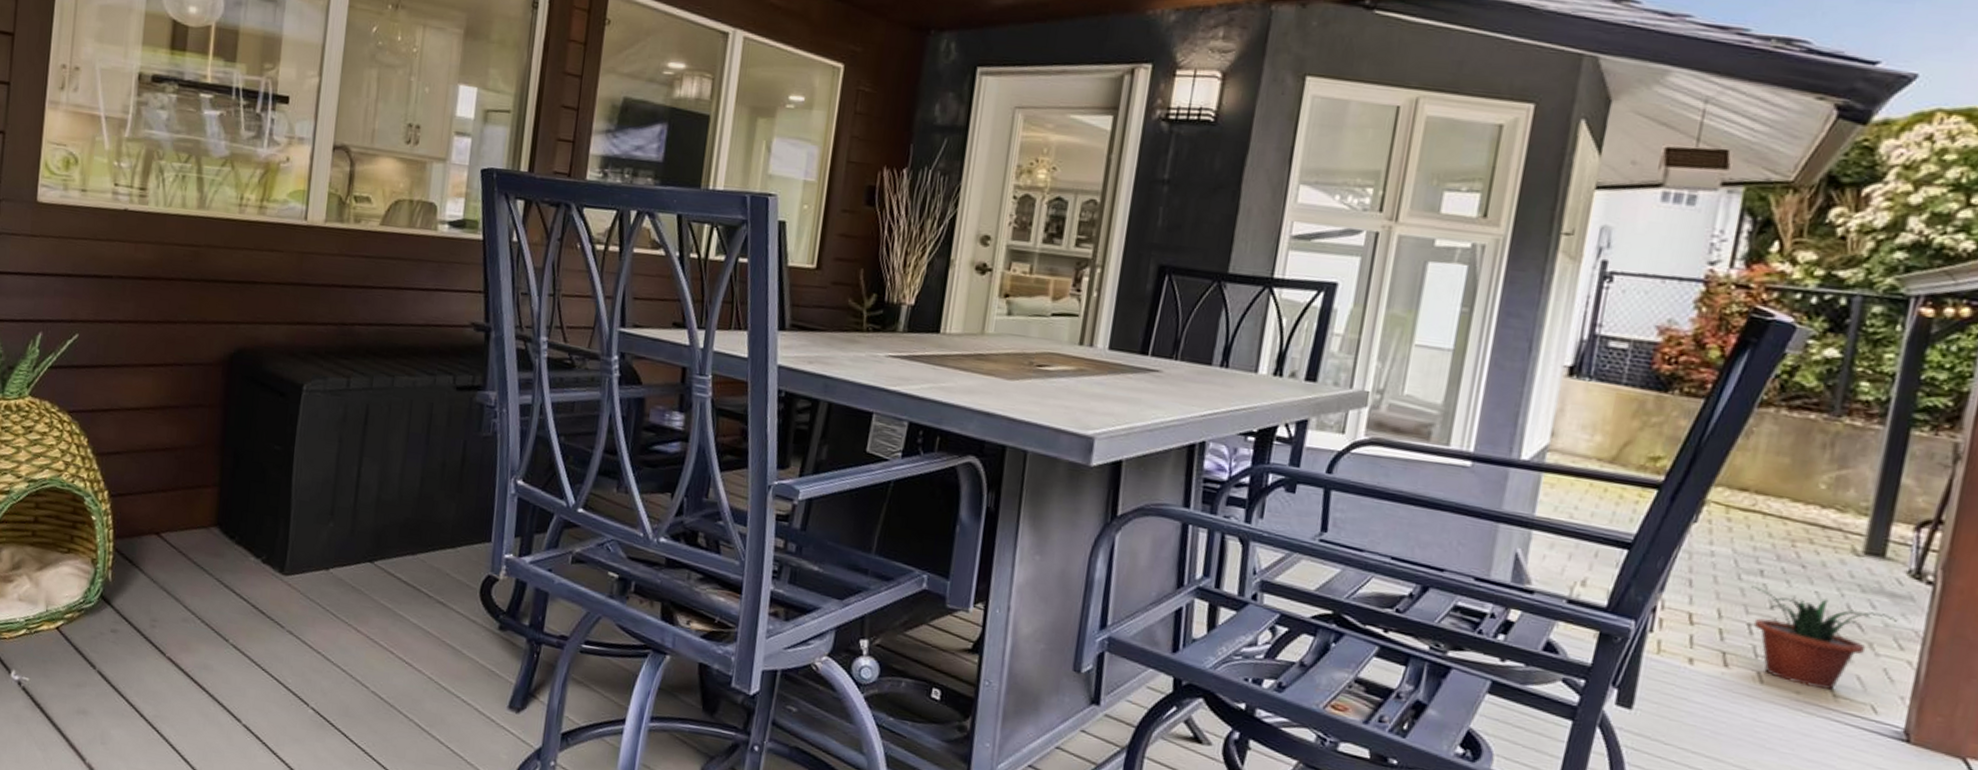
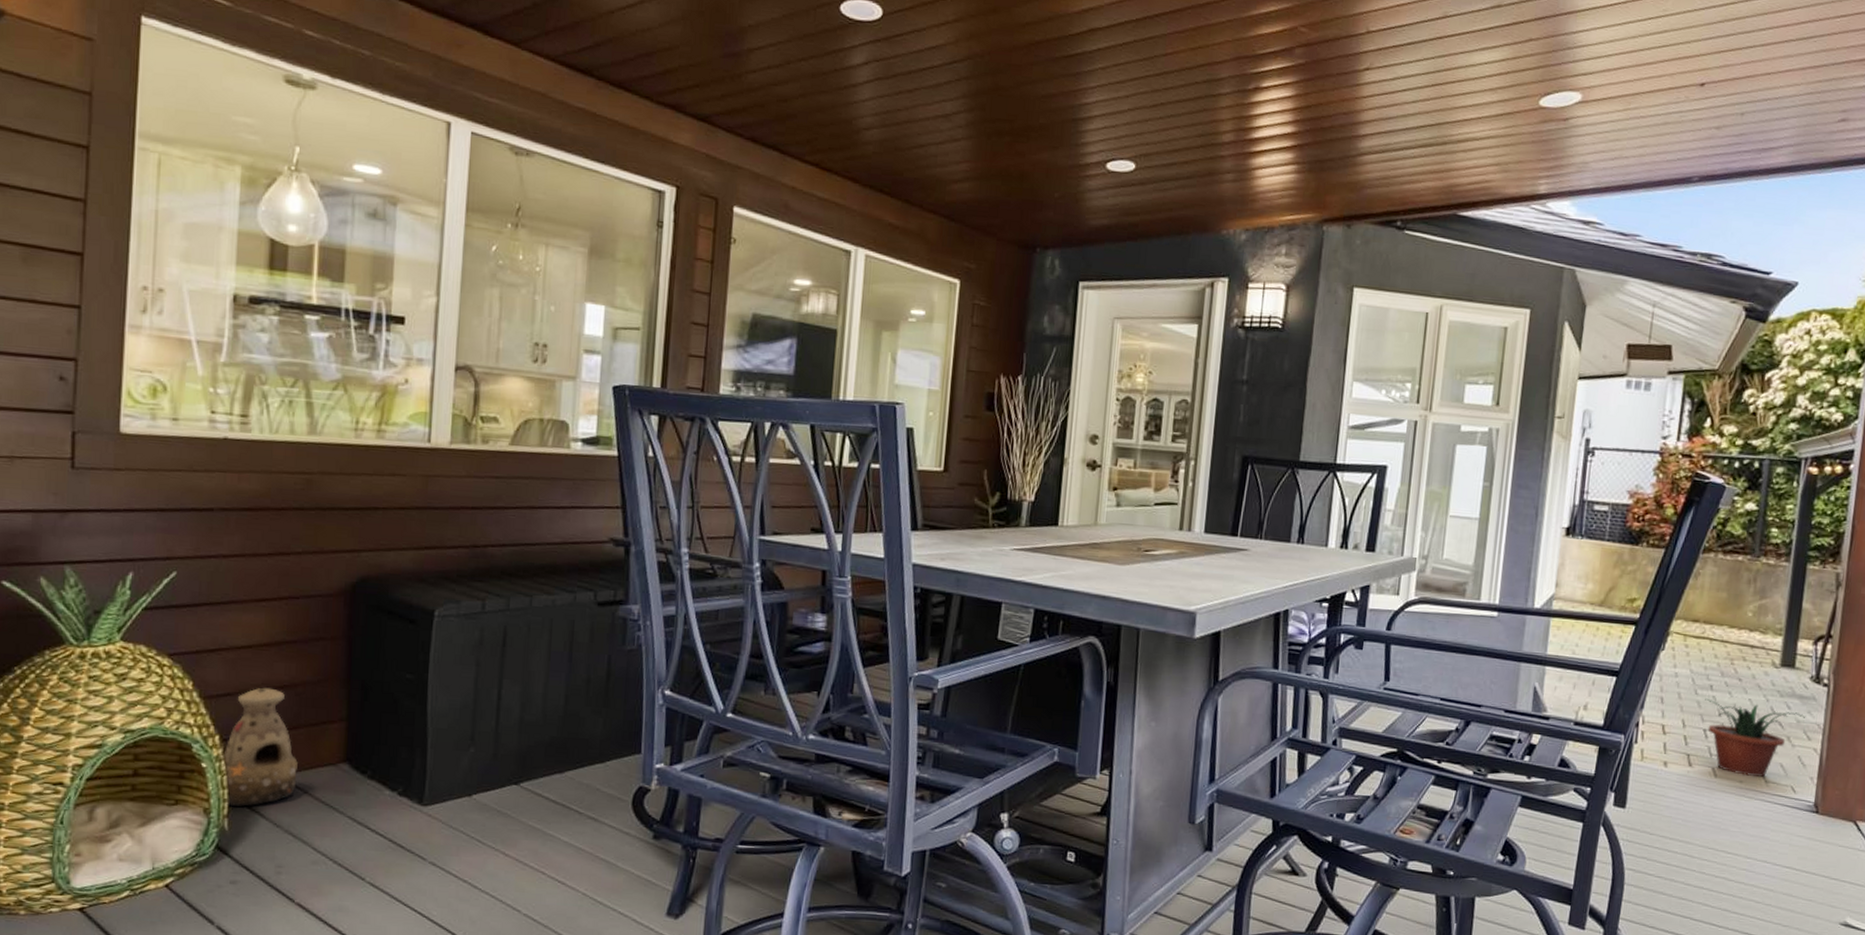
lantern: none [109,448,175,561] -> present [222,687,298,808]

